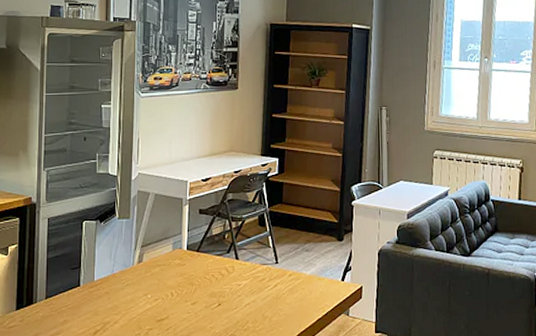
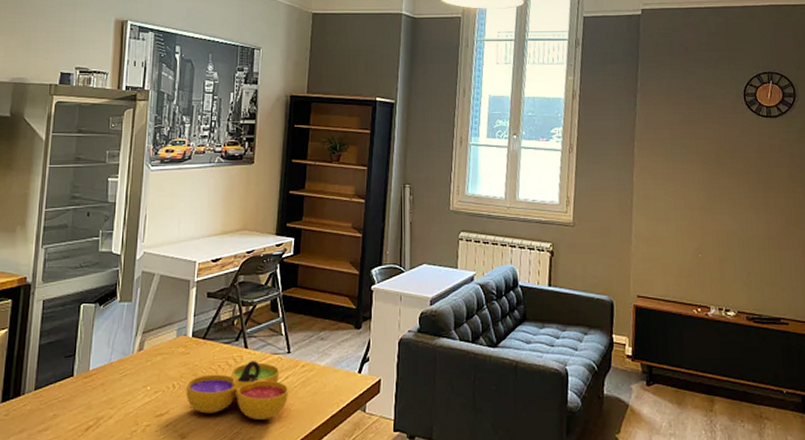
decorative bowl: none [183,271,278,323] -> present [186,361,289,420]

